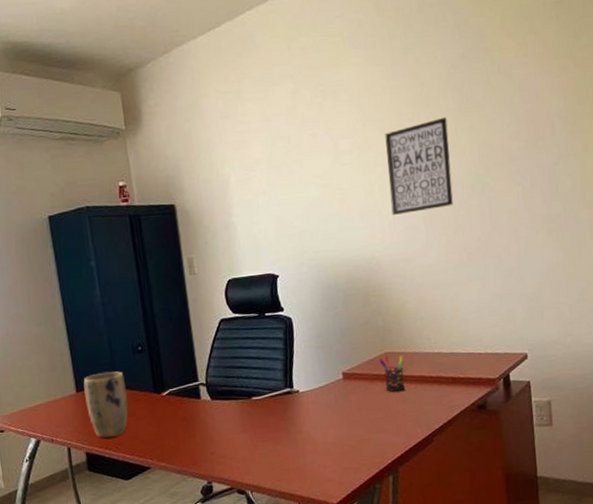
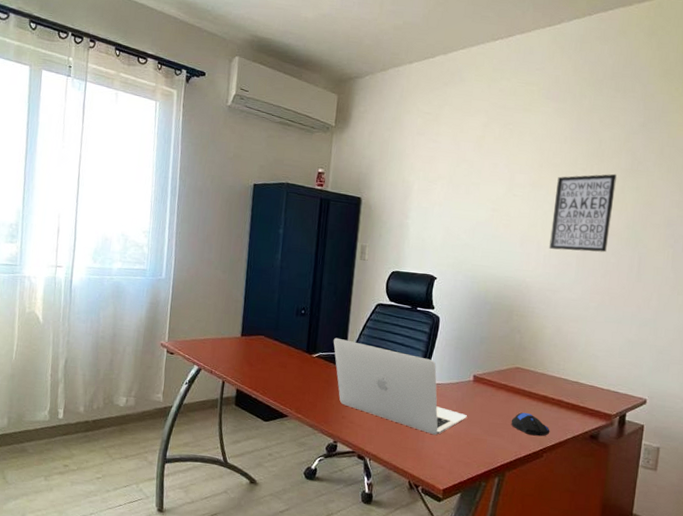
plant pot: present [83,371,128,439] -> none [246,324,284,382]
laptop: none [181,366,345,448] -> present [333,337,467,435]
pen holder: present [378,355,405,392] -> none [508,369,532,404]
computer mouse: none [392,399,436,422] -> present [511,412,550,437]

